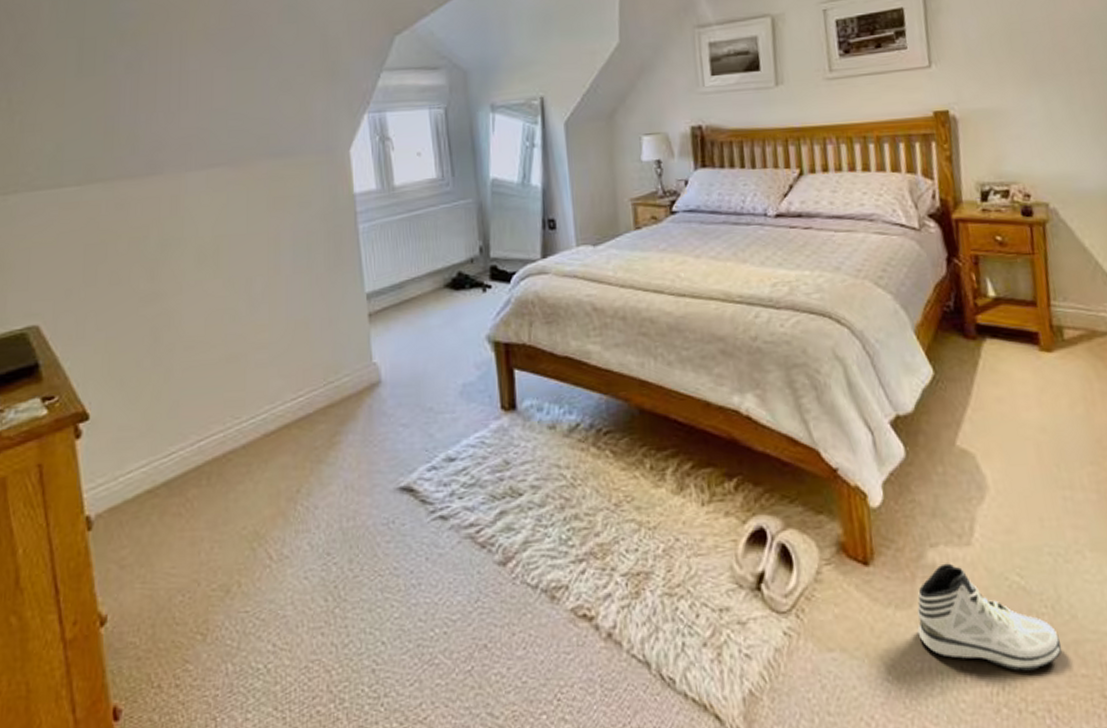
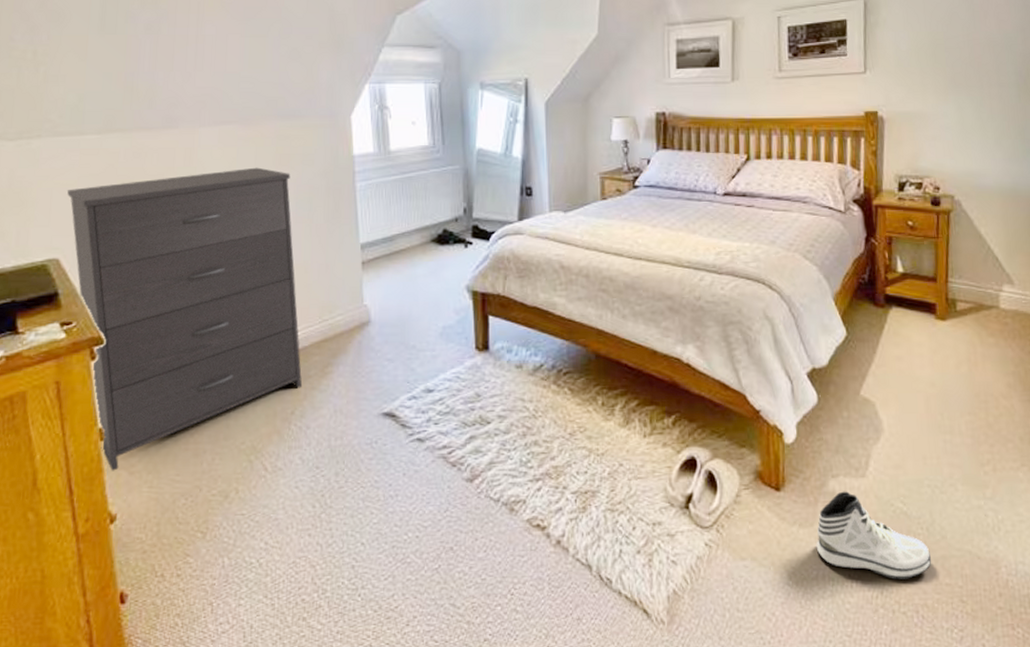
dresser: none [47,213,307,565] -> present [67,167,302,471]

